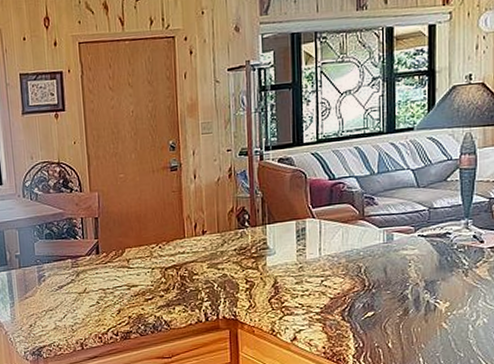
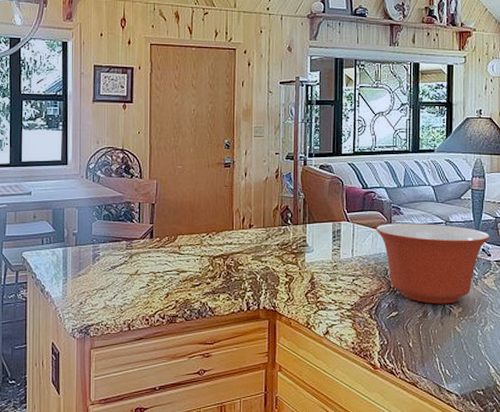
mixing bowl: none [346,212,483,300] -> present [376,223,490,304]

